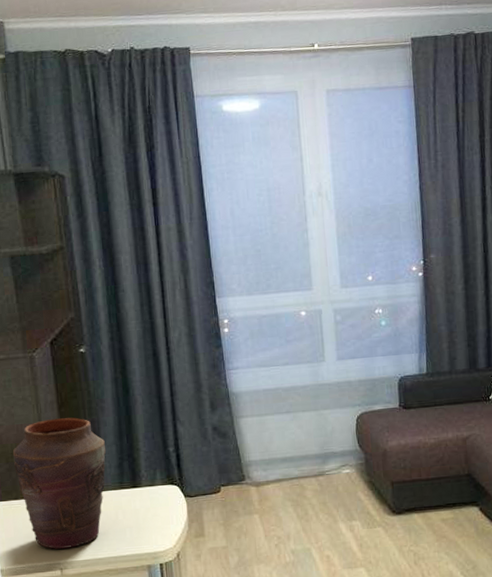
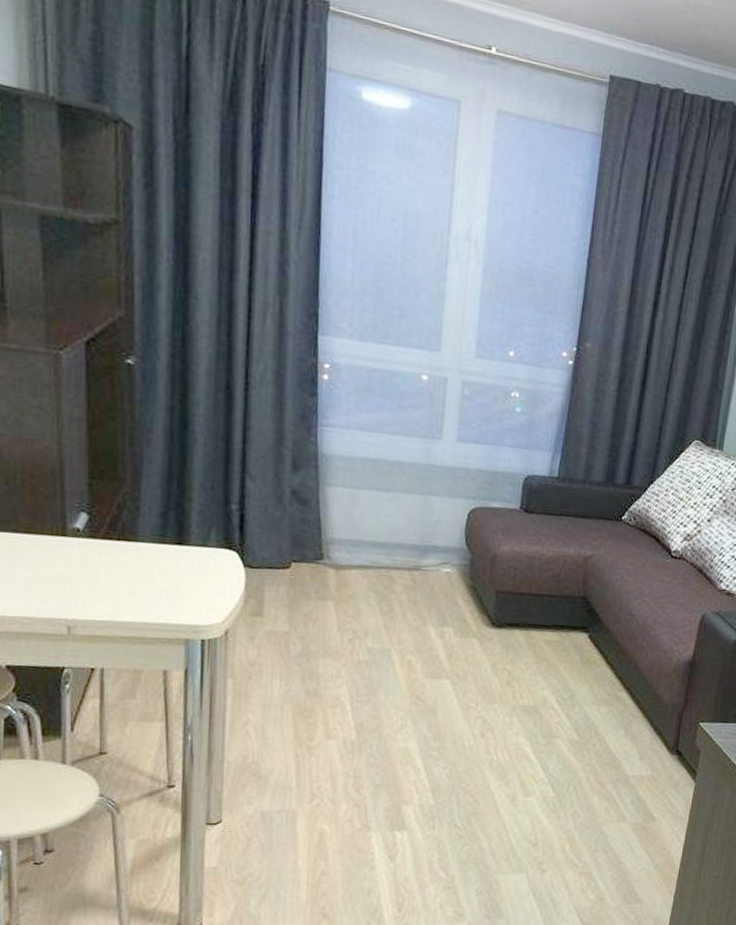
vase: present [12,417,106,549] -> none [16,439,148,604]

